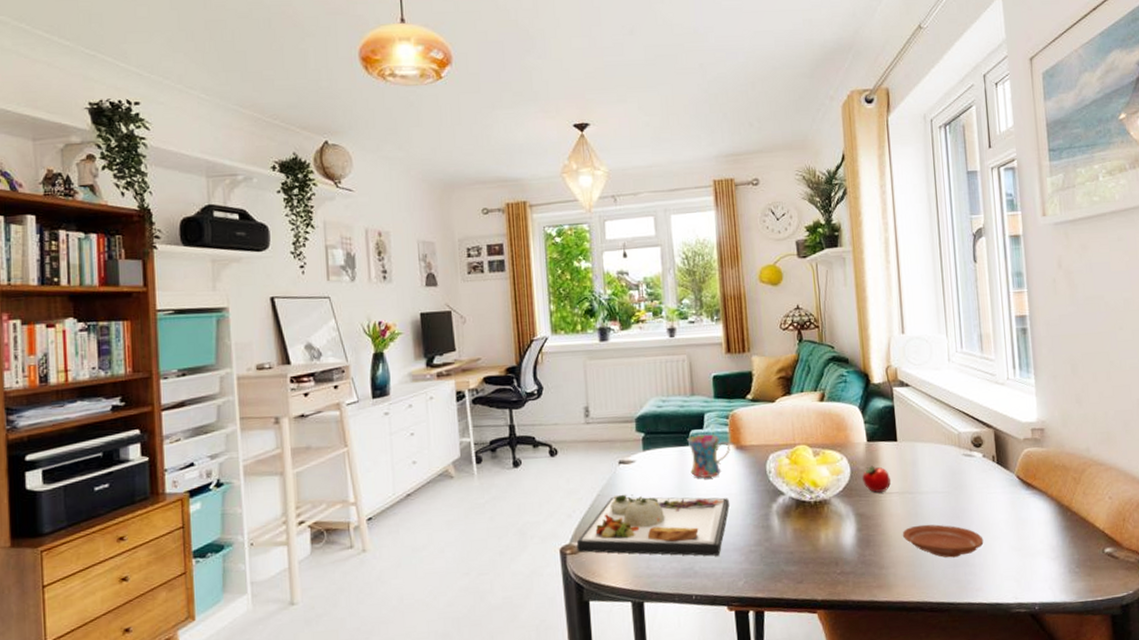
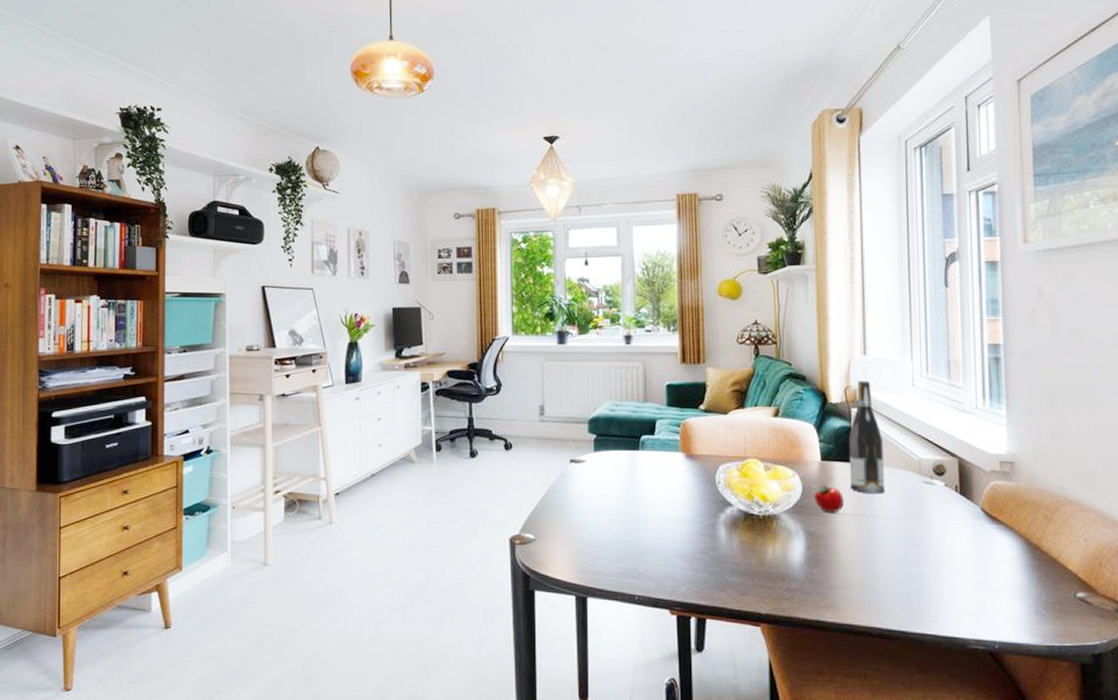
dinner plate: present [576,494,729,556] -> none [525,491,676,560]
mug: present [687,434,730,479] -> none [638,440,680,484]
wine bottle: none [891,359,929,471] -> present [848,380,885,494]
plate: present [902,524,984,558] -> none [853,549,941,586]

